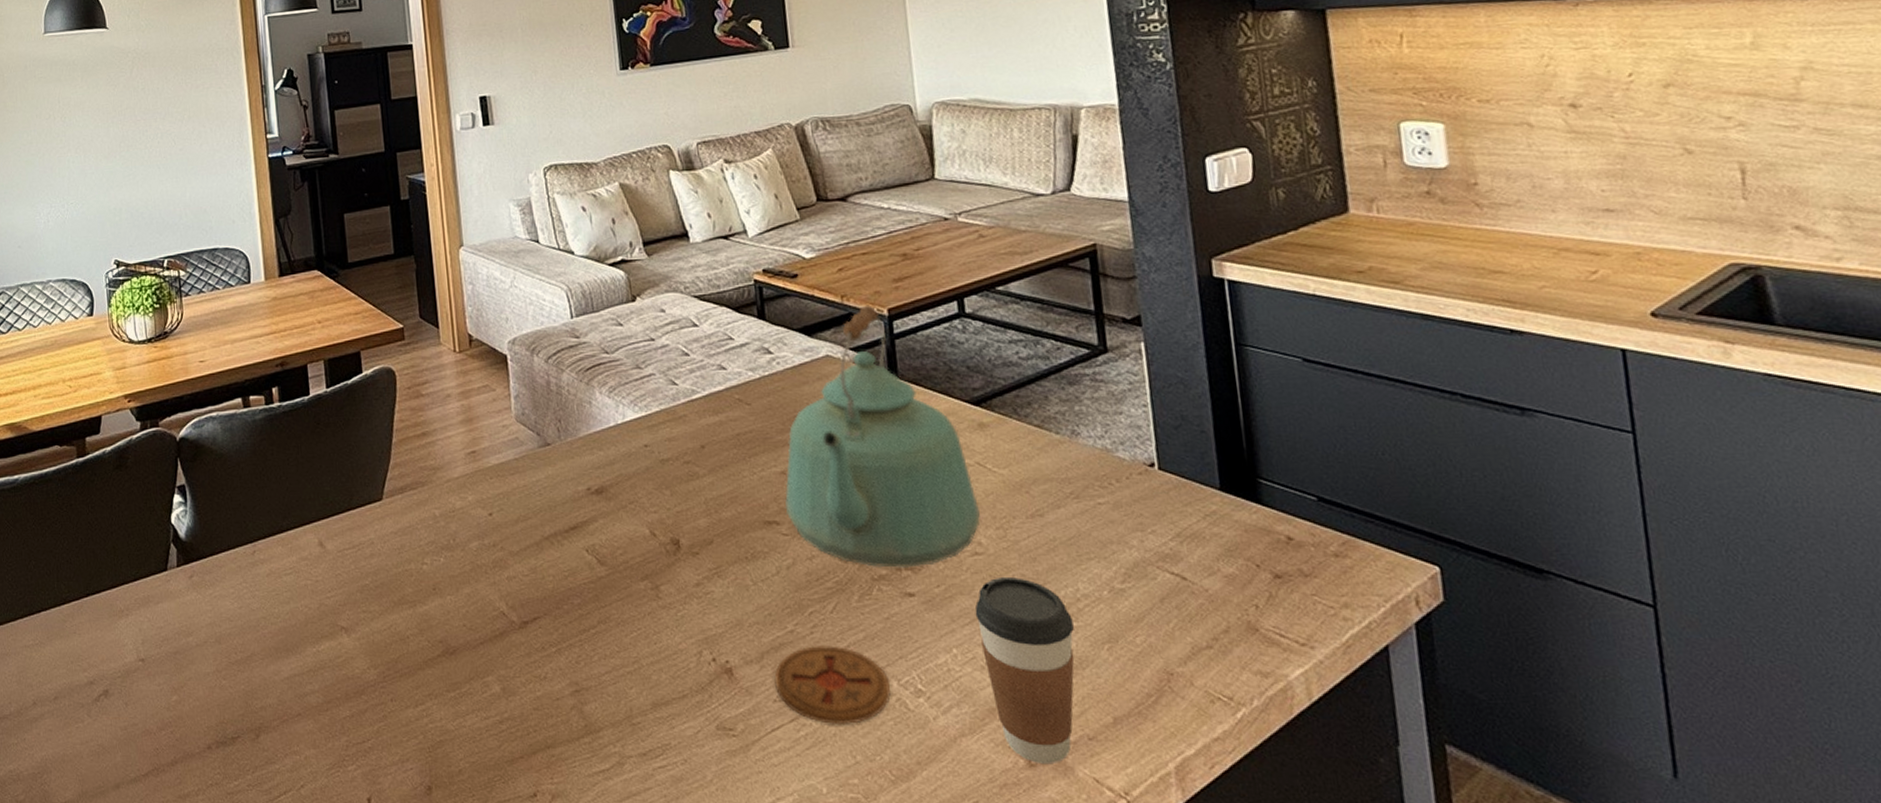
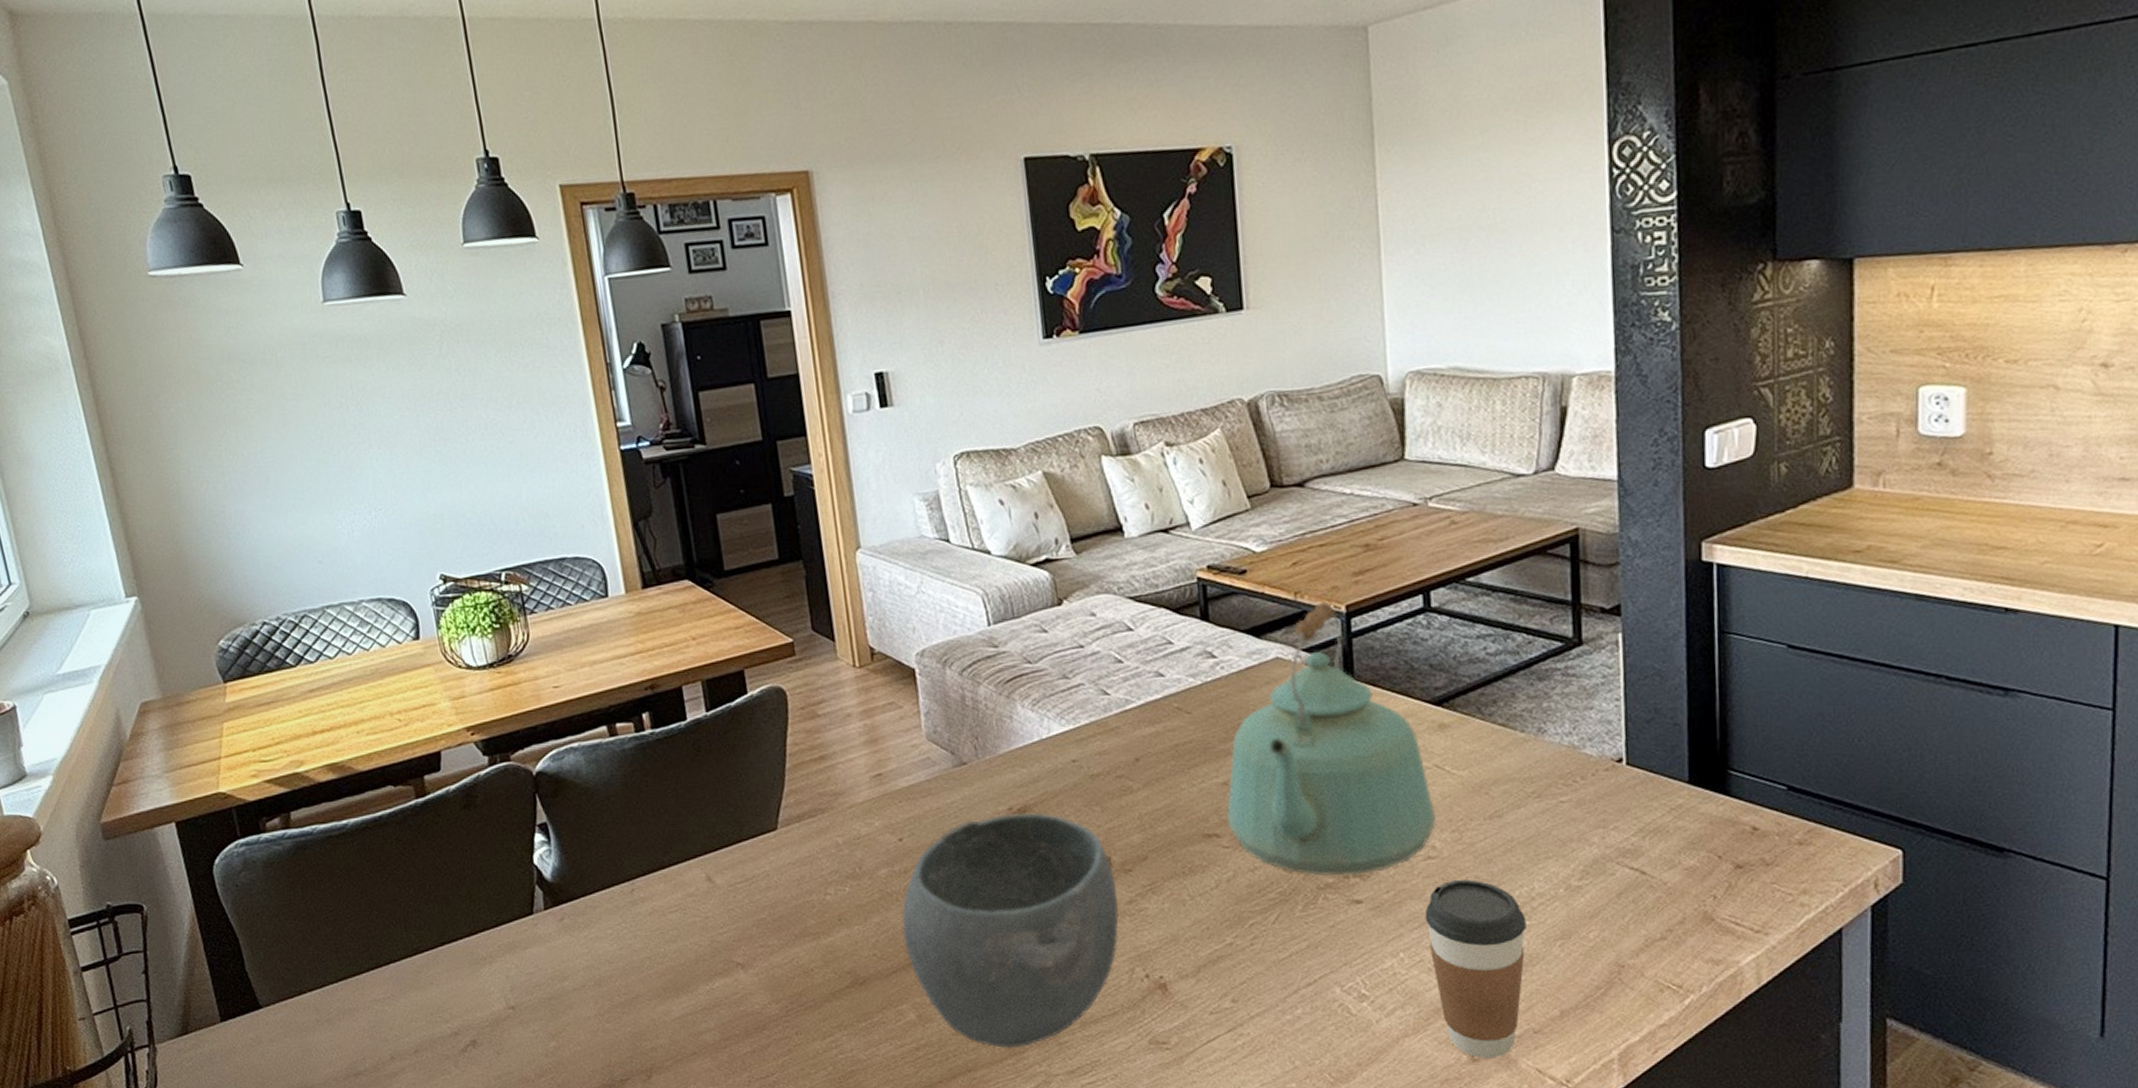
bowl: none [489,492,687,727] -> present [901,812,1119,1048]
coaster: present [774,646,891,726] -> none [1211,956,1333,1033]

